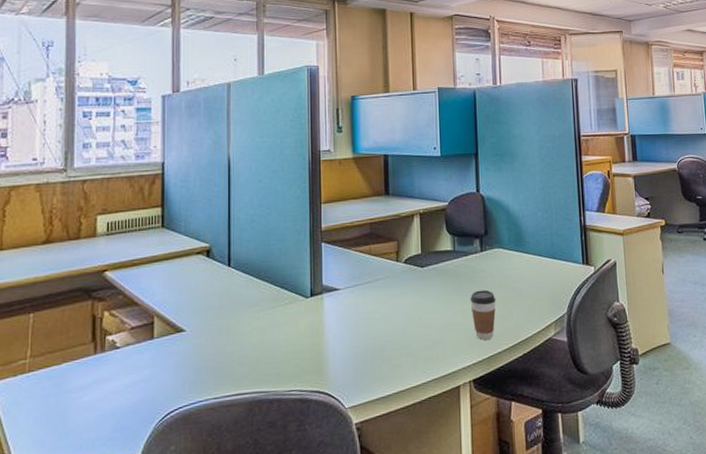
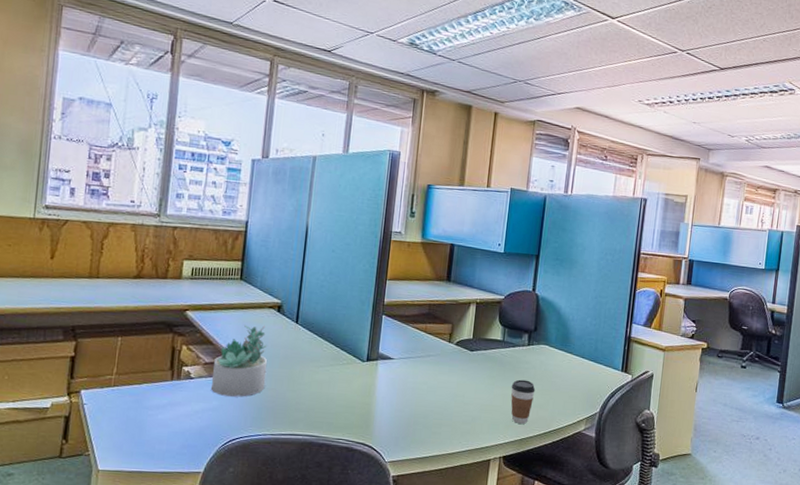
succulent plant: none [140,274,202,363] -> present [211,325,268,397]

